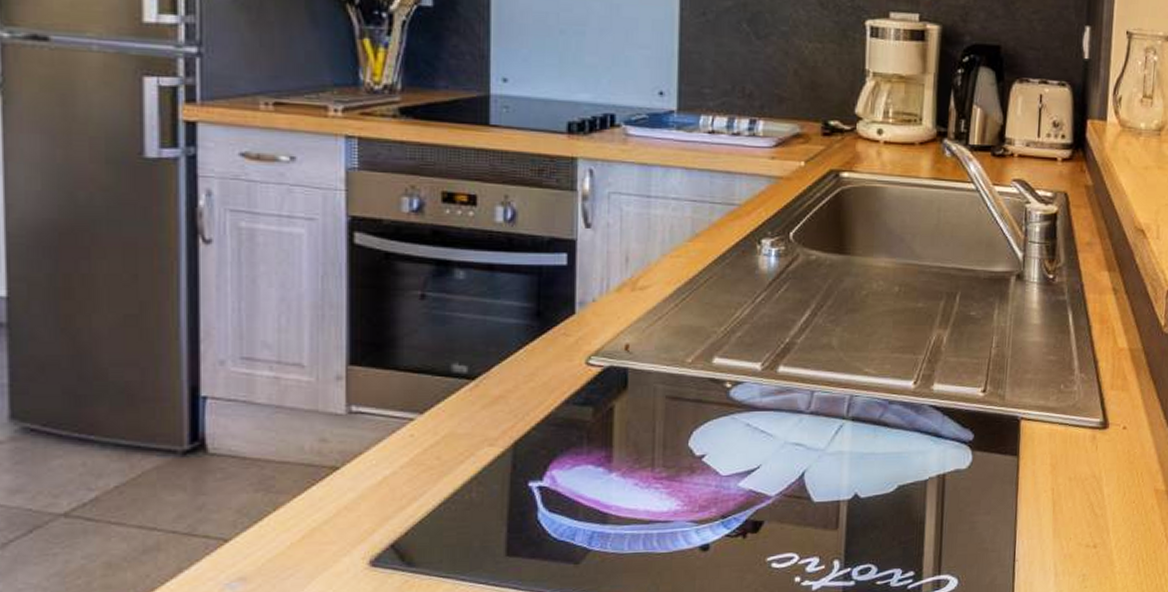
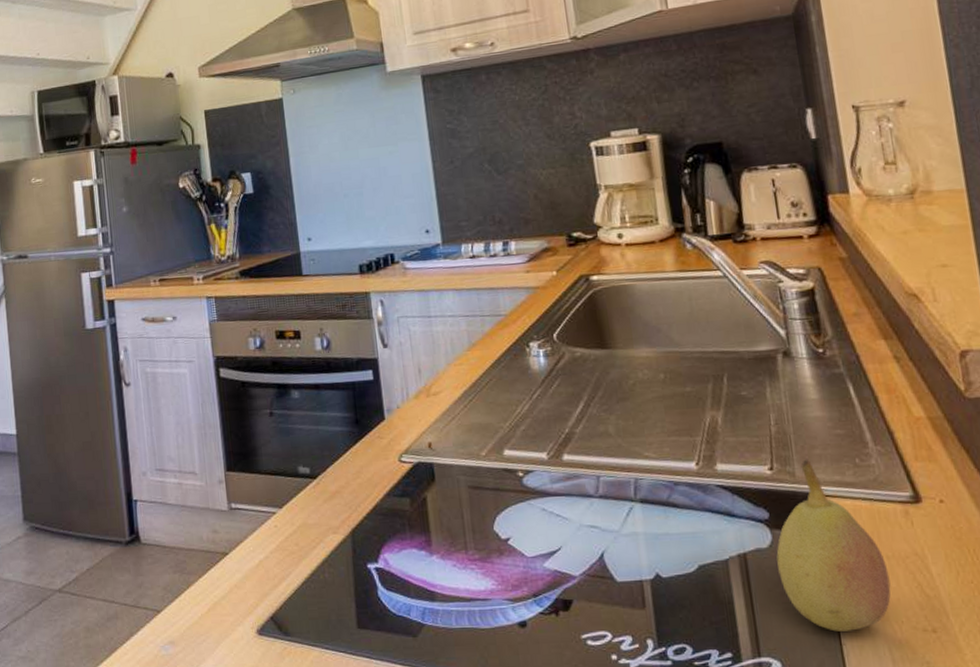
fruit: none [972,383,1068,549] -> present [776,459,891,632]

